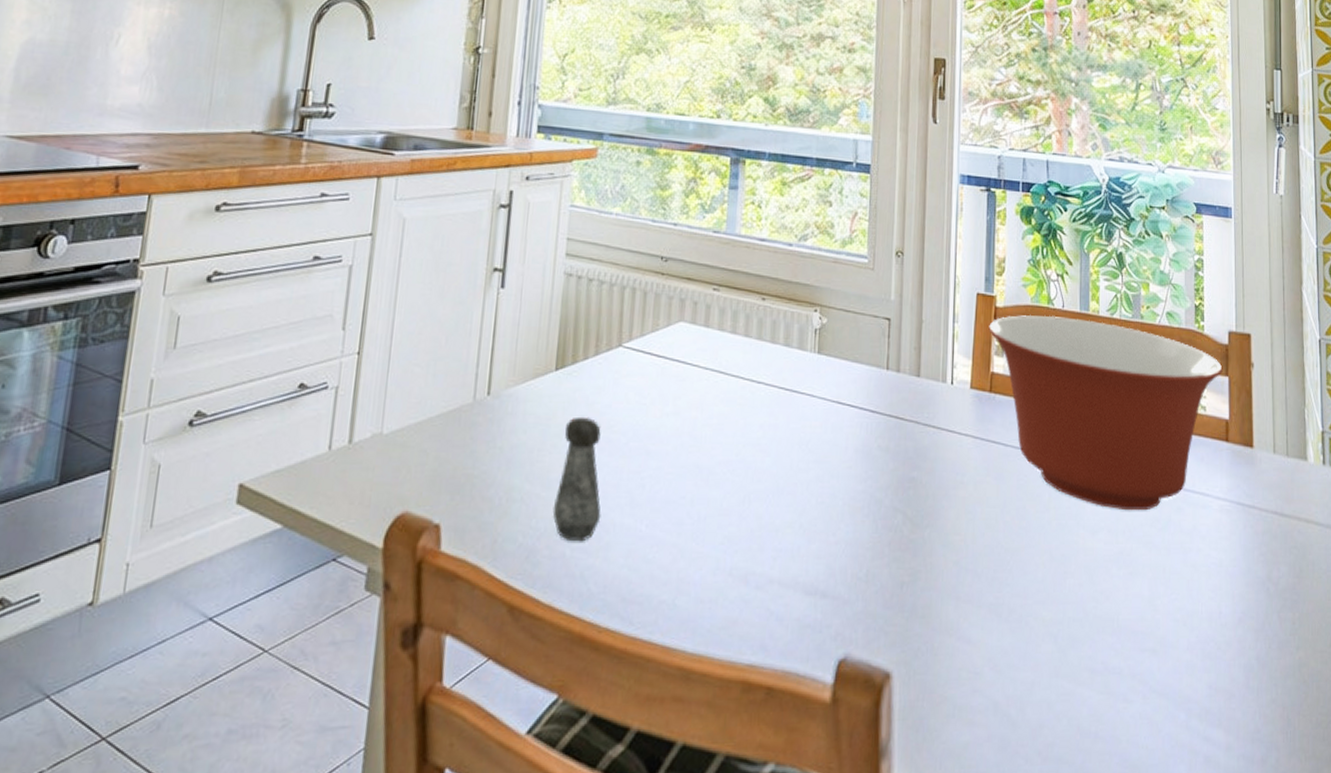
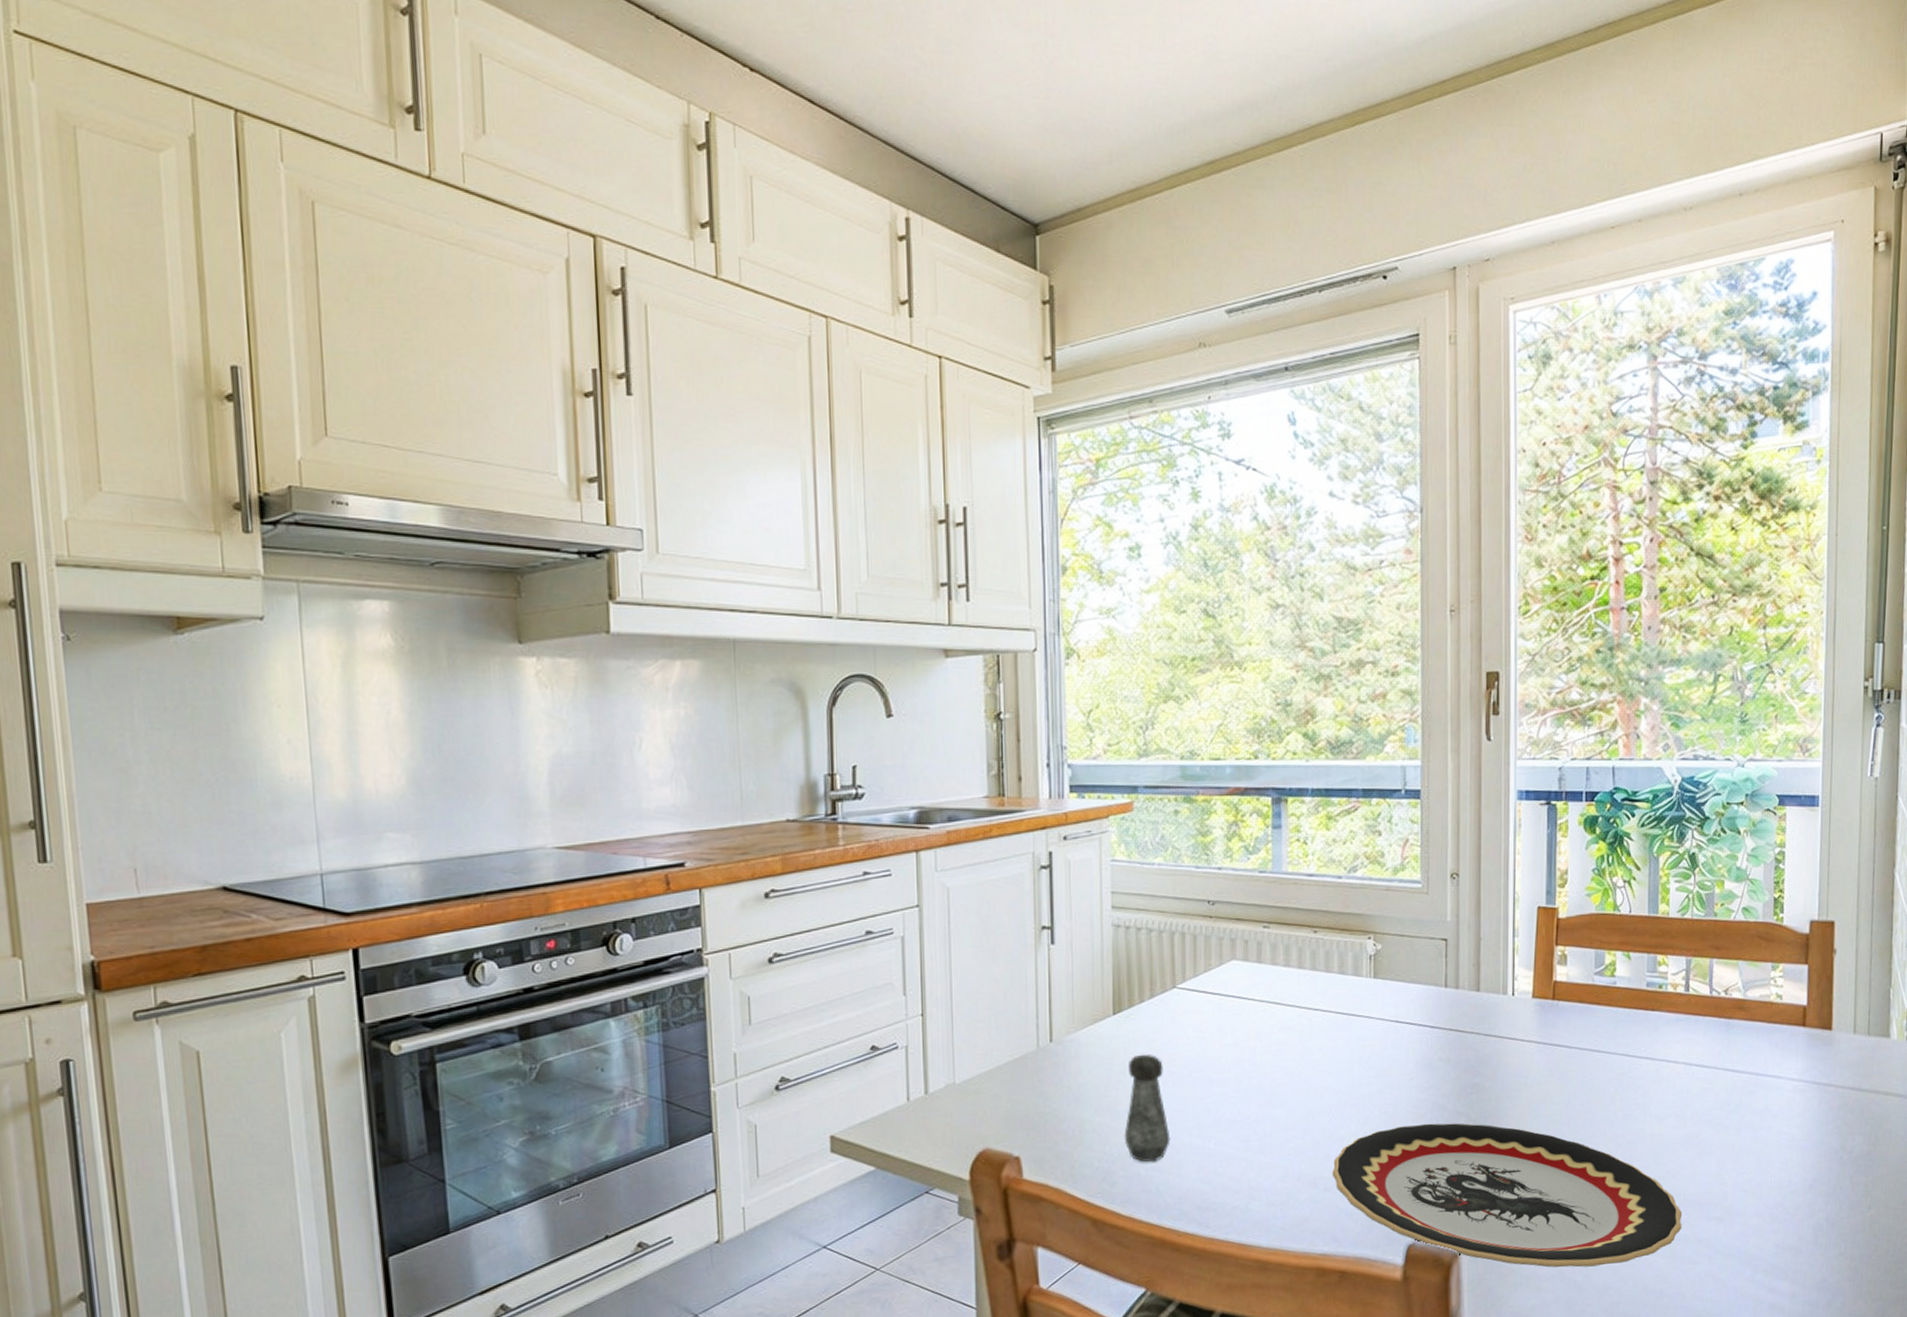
plate: none [764,519,1116,699] -> present [1332,1123,1682,1268]
mixing bowl: present [989,314,1223,511] -> none [1551,921,1802,1098]

